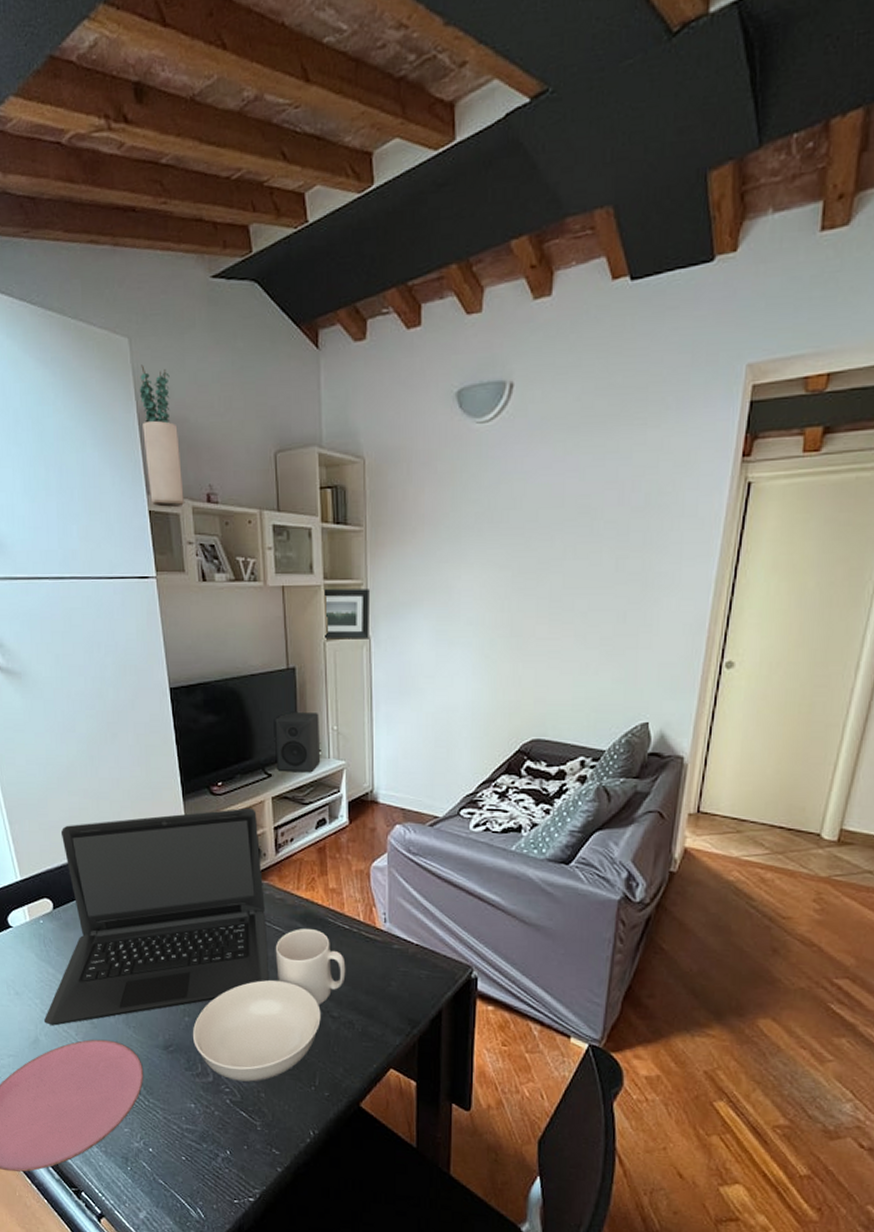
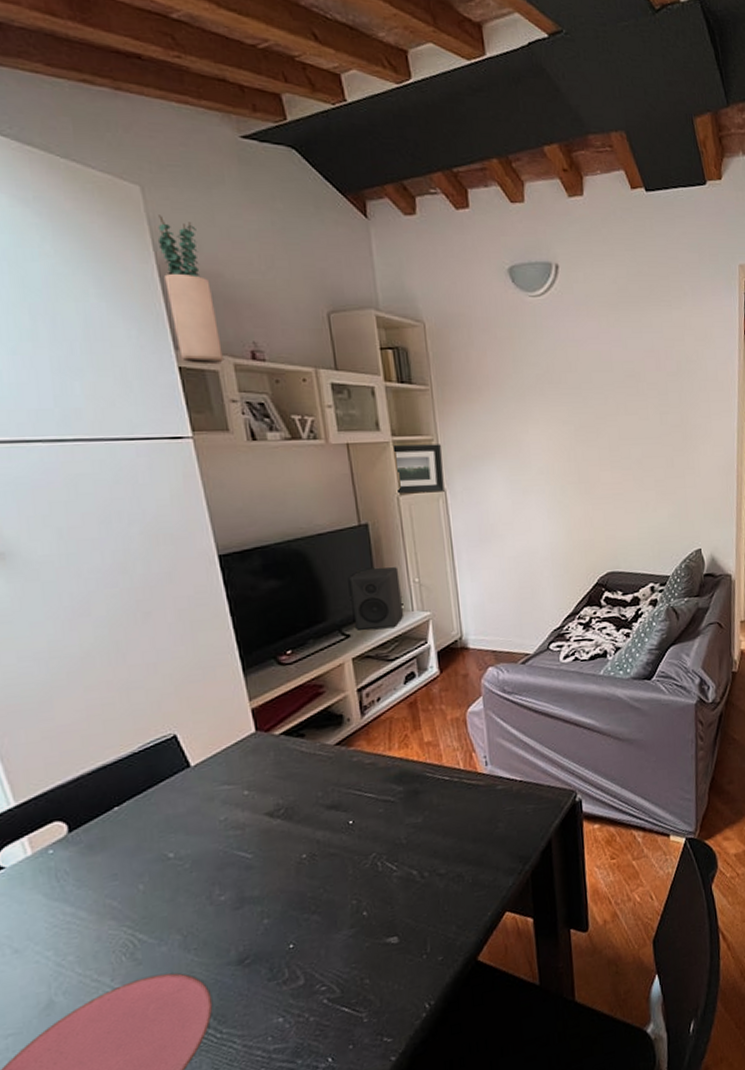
laptop: present [43,807,268,1026] -> none [60,672,364,980]
bowl: present [192,980,321,1082] -> none [274,849,427,976]
mug: present [275,929,346,1005] -> none [368,787,450,867]

